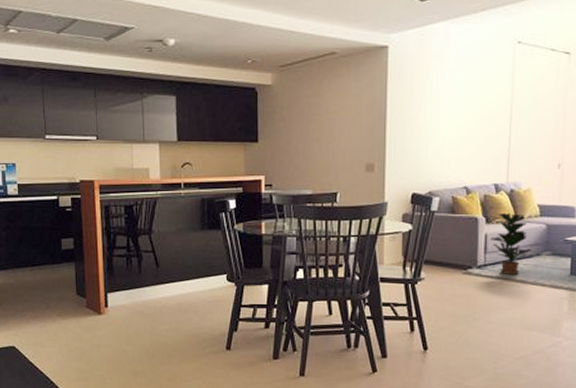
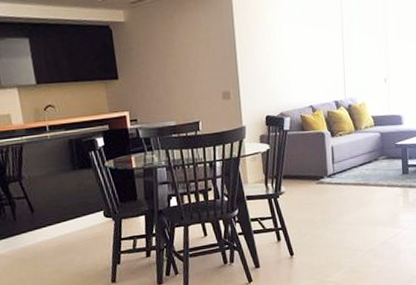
potted plant: present [489,213,532,274] -> none [335,126,370,180]

